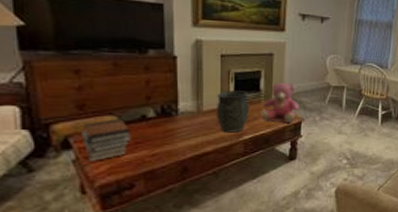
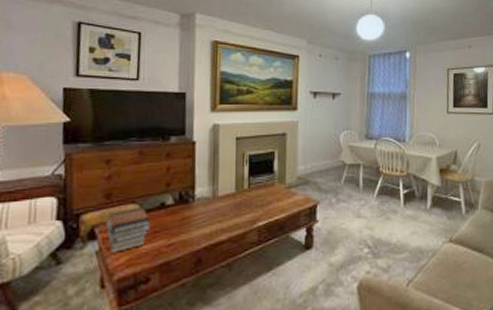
vase: present [216,91,250,133] -> none [230,173,264,220]
teddy bear: present [260,82,300,123] -> none [274,162,314,207]

